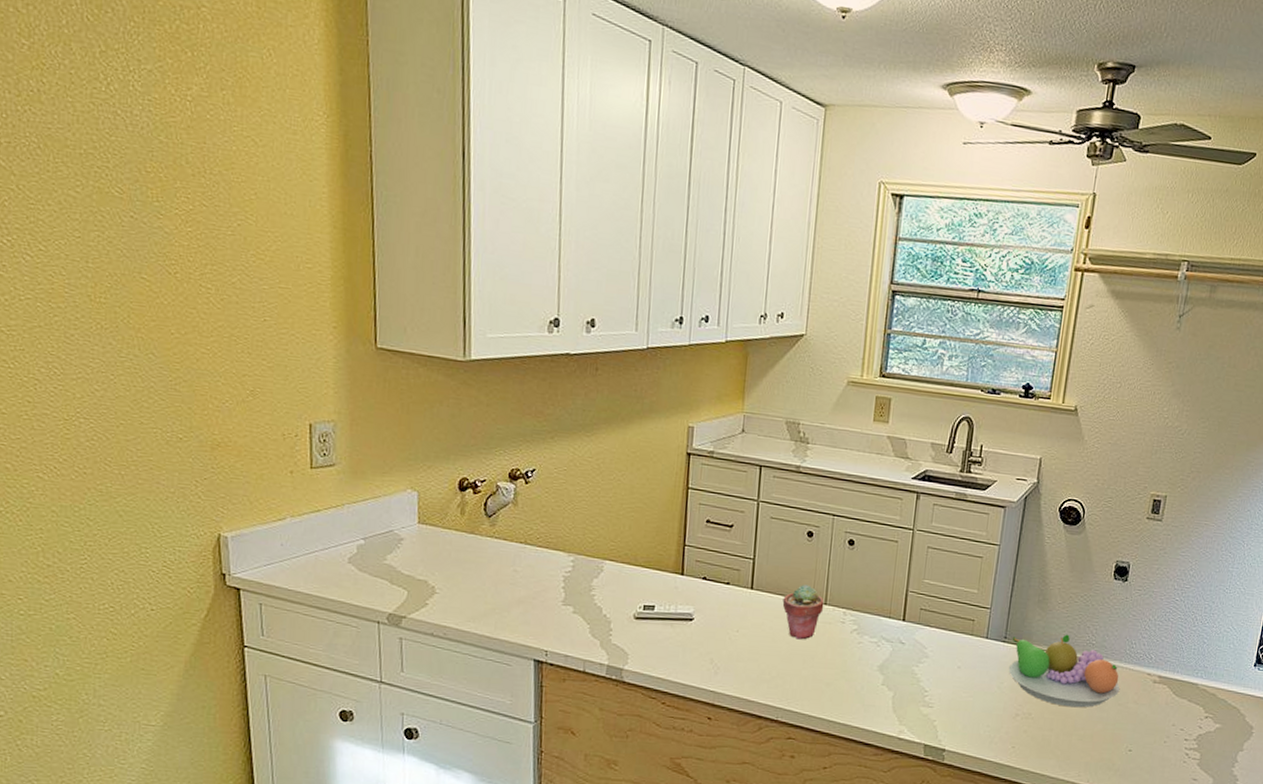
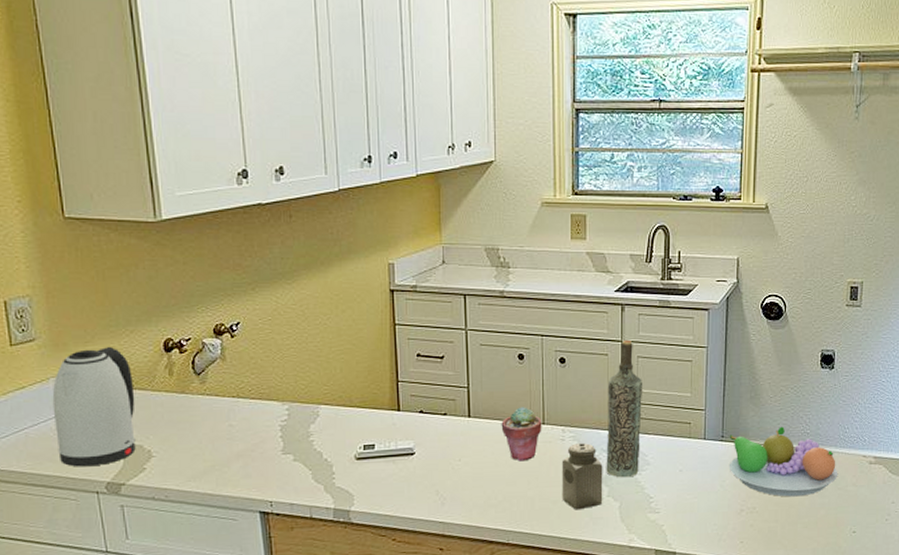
kettle: none [344,480,426,596] -> present [52,347,136,467]
salt shaker: none [835,628,881,695] -> present [561,443,603,510]
bottle: none [883,528,931,668] -> present [606,339,643,478]

